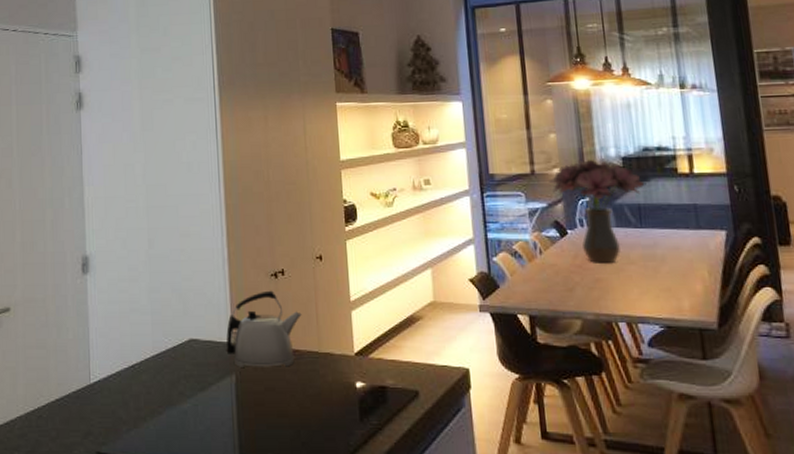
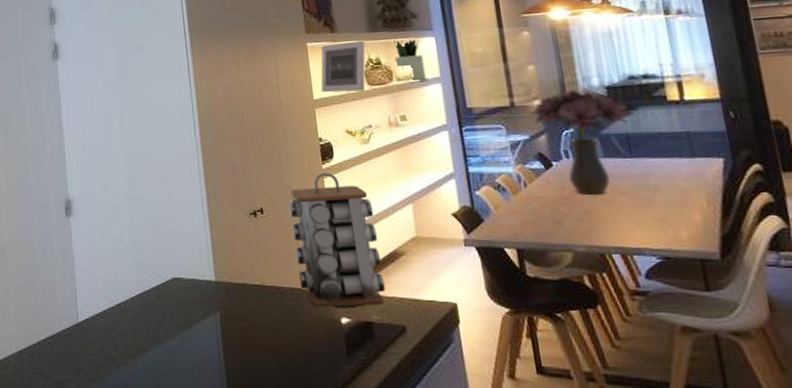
kettle: present [226,290,302,367] -> none [208,229,283,305]
spice rack: none [310,234,401,371] -> present [288,171,385,308]
picture frame: none [348,102,394,154] -> present [320,40,366,93]
planter: none [422,101,454,147] -> present [394,37,429,83]

